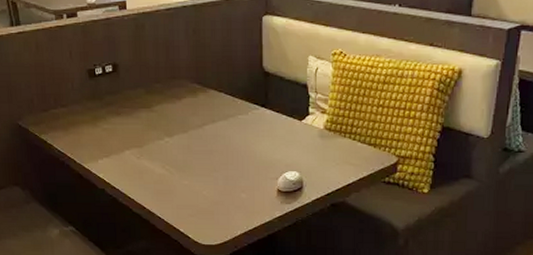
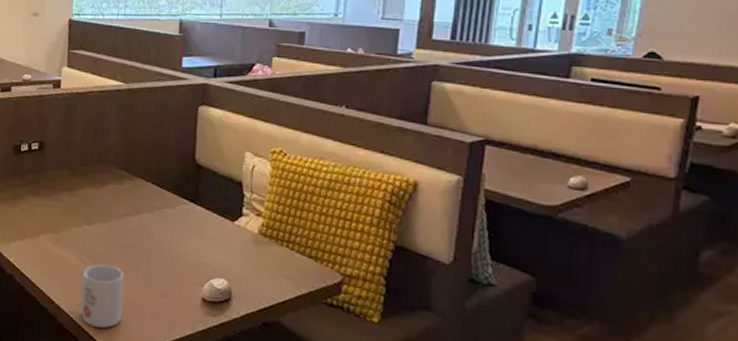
mug: none [168,170,208,225] -> present [81,264,124,328]

